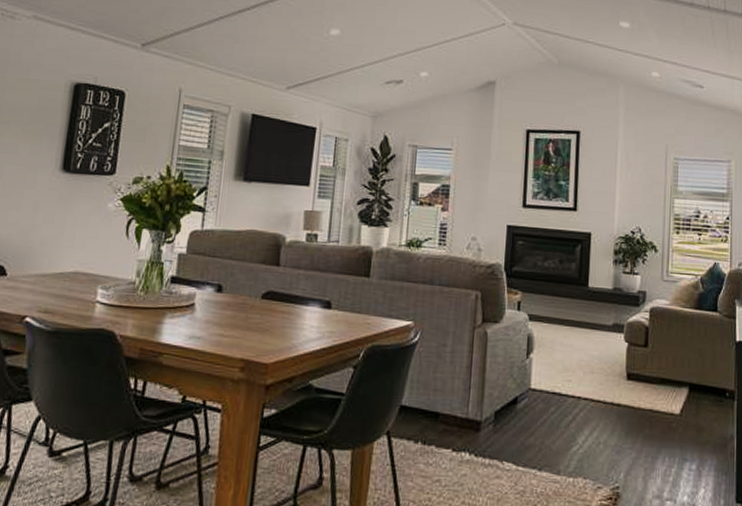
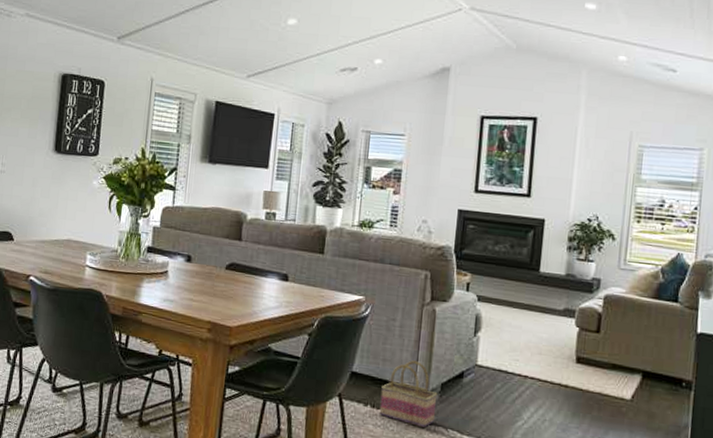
basket: none [431,389,492,463] -> present [379,360,438,429]

